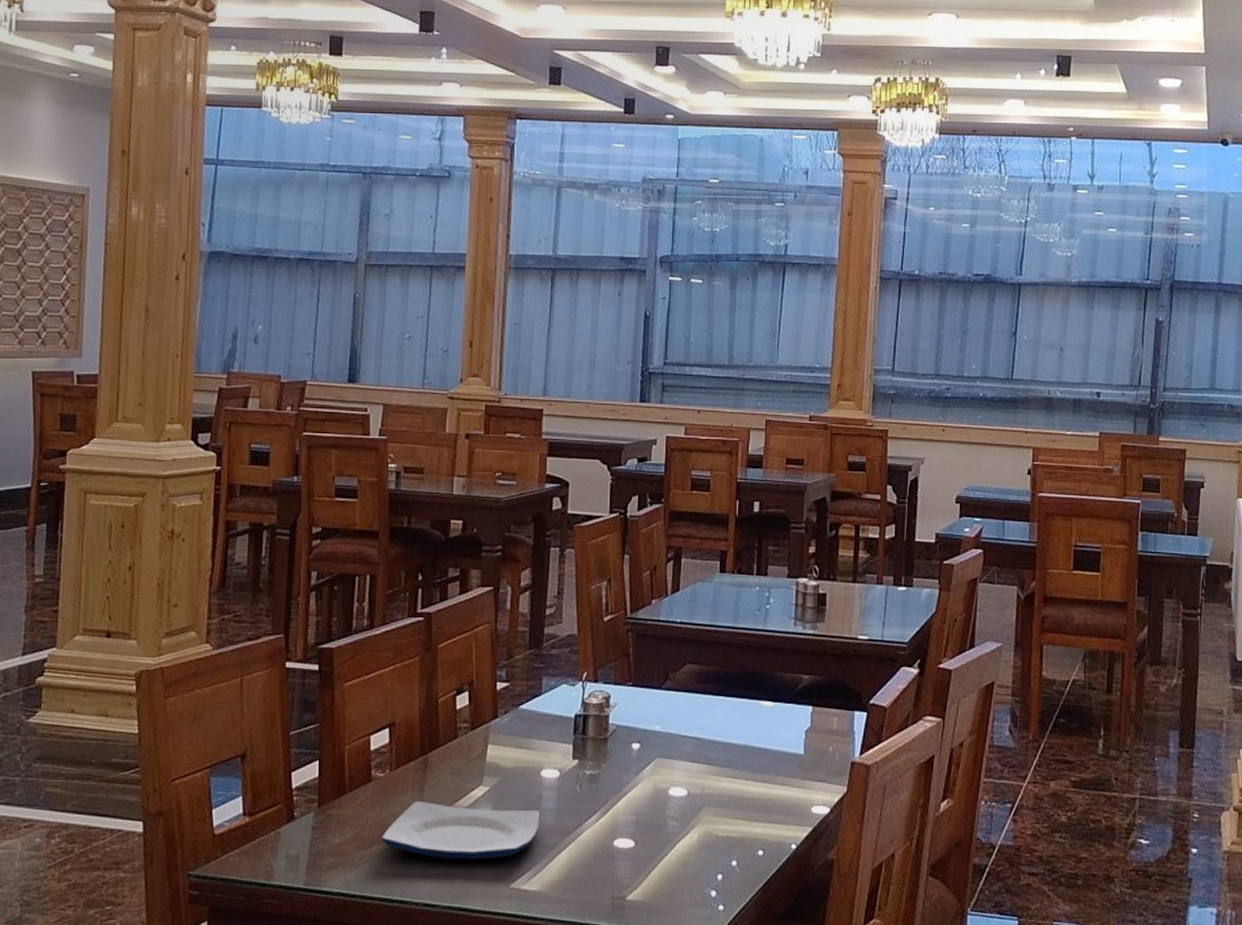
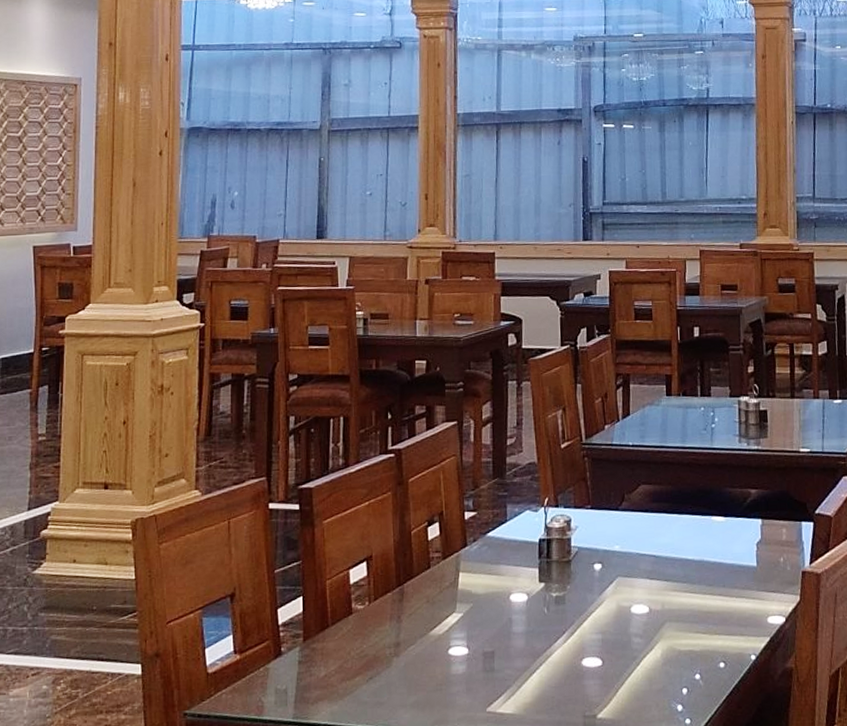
plate: present [382,801,541,860] -> none [364,631,512,687]

